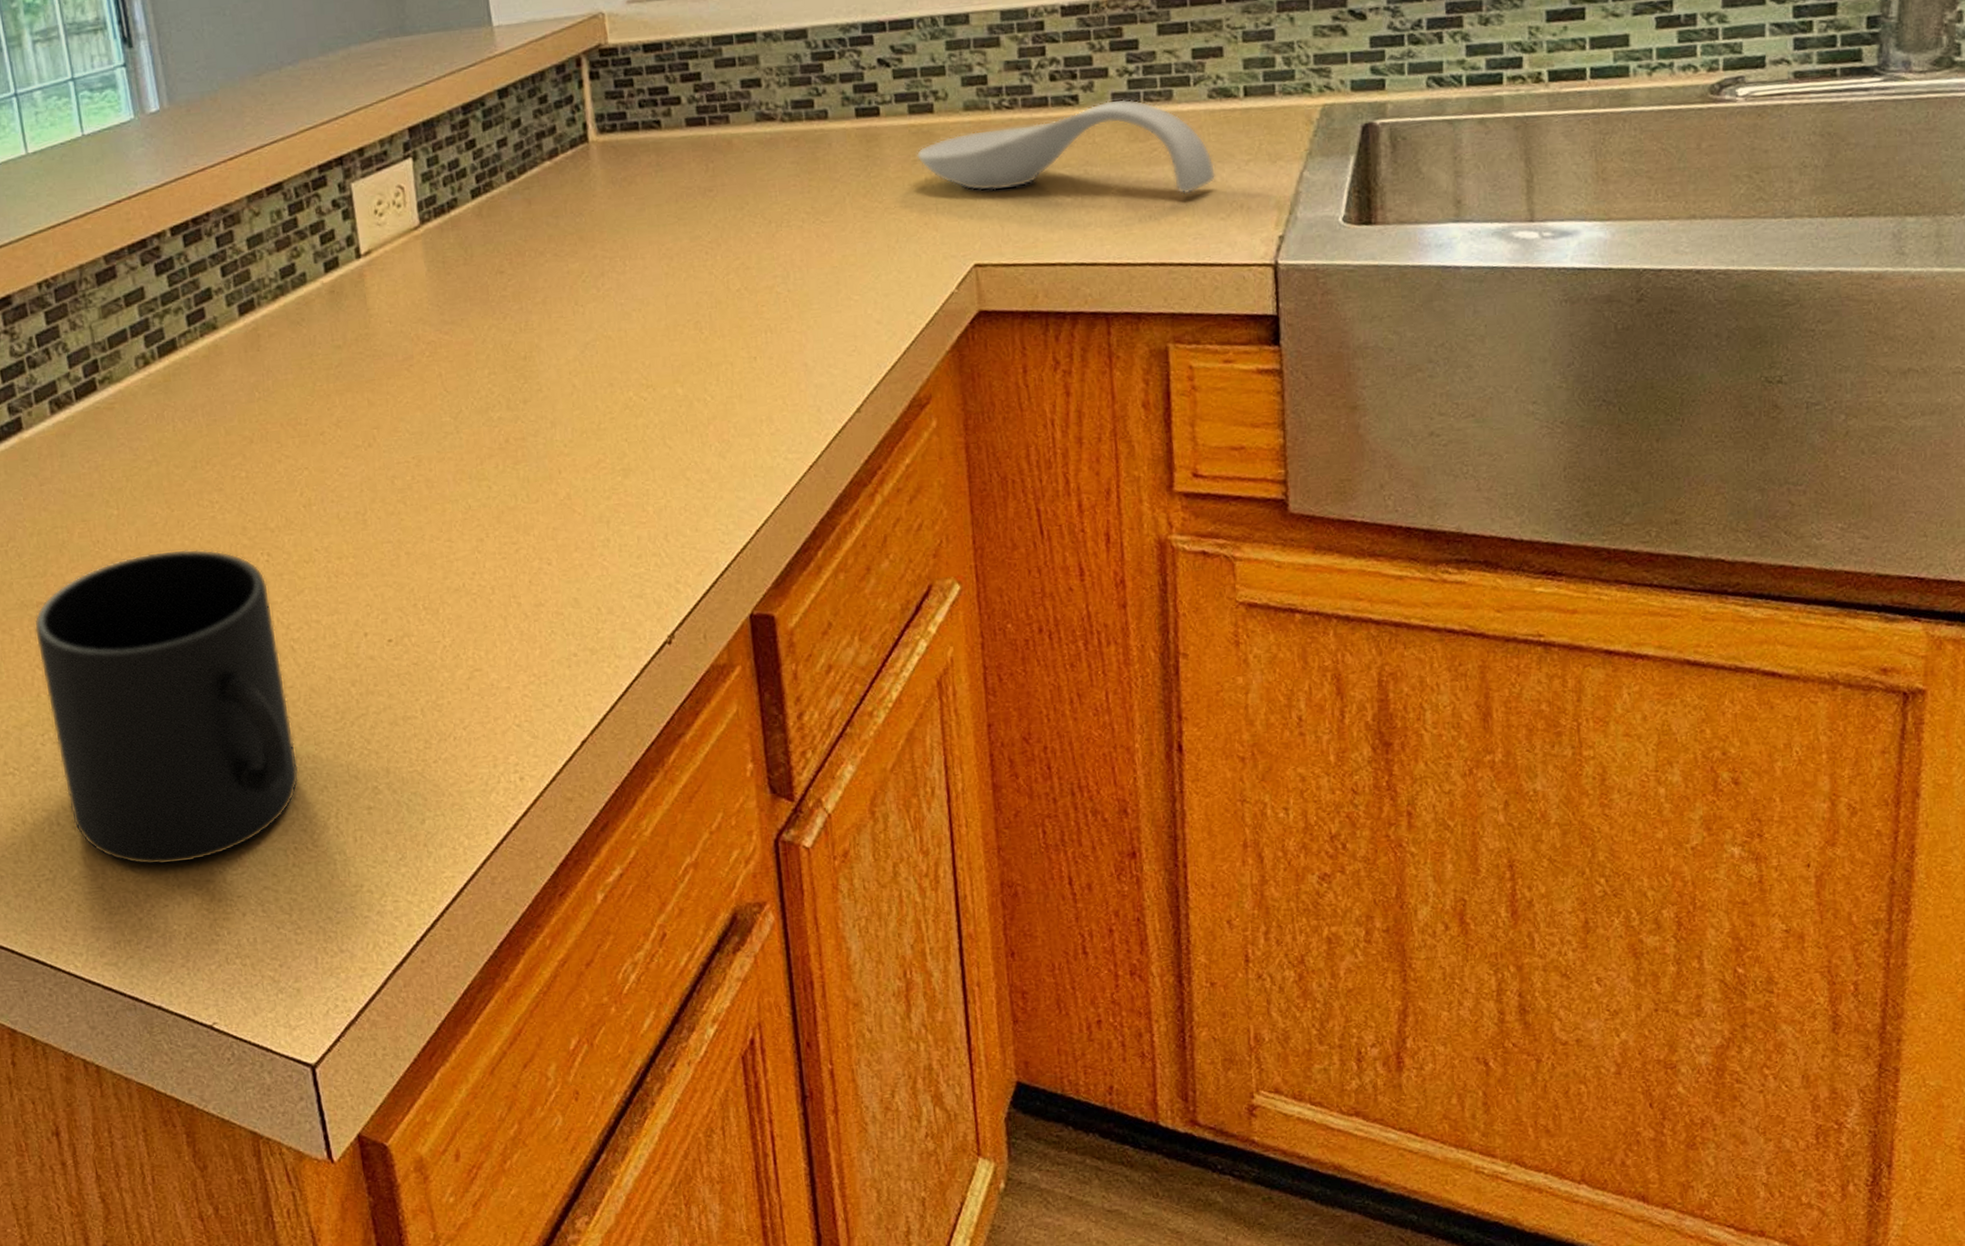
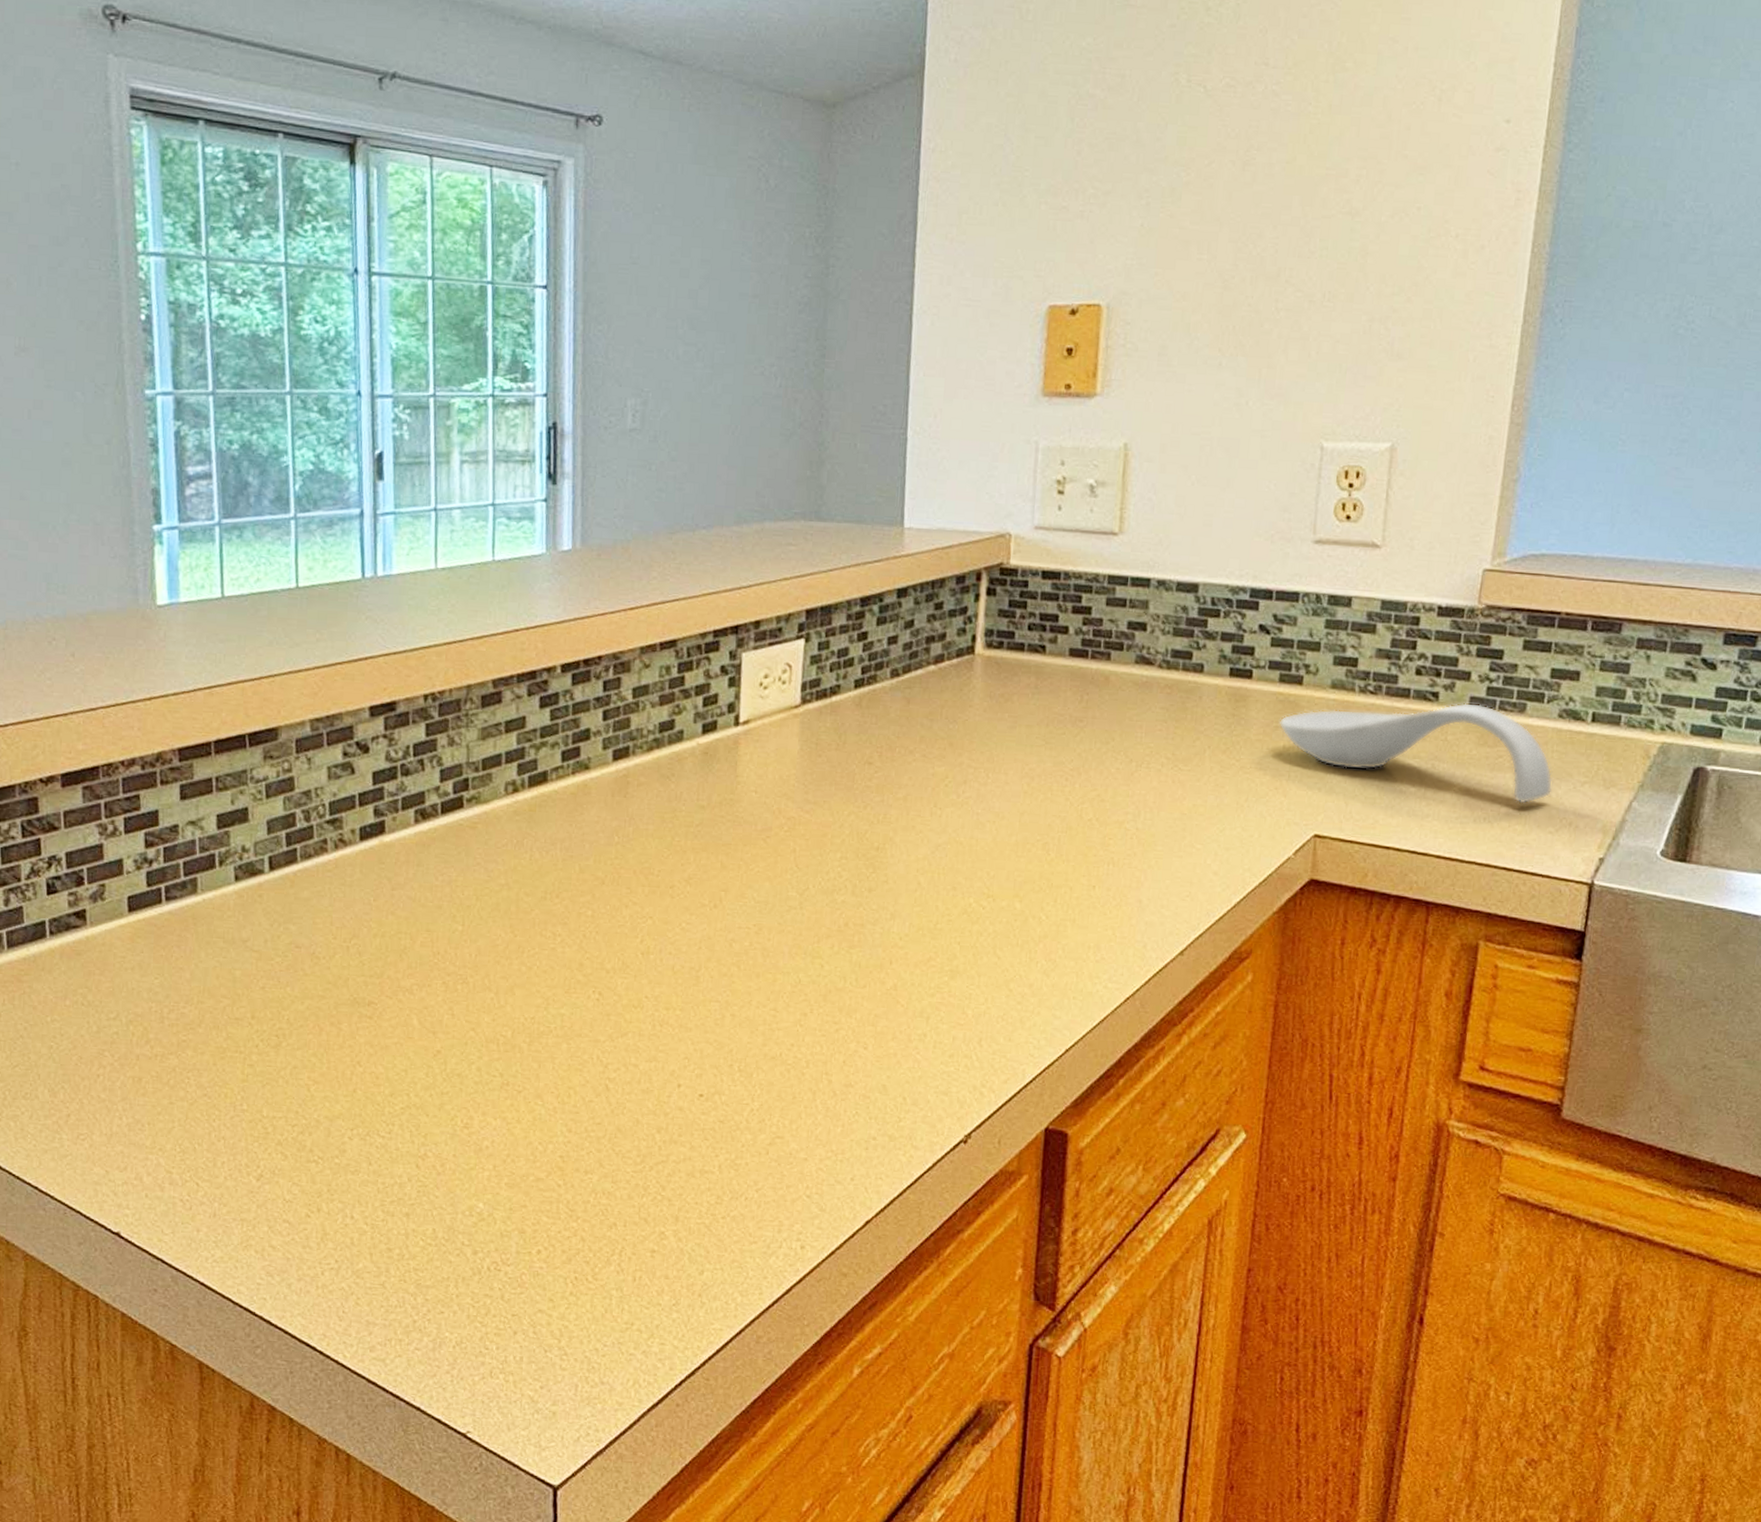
mug: present [34,549,300,866] -> none [361,972,595,1275]

